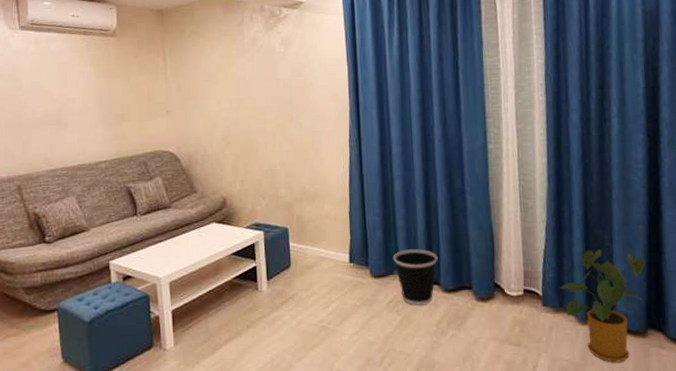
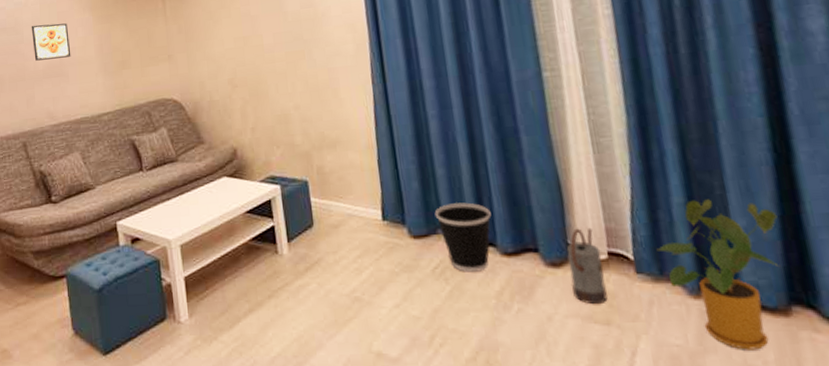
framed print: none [29,73,70,108] -> present [31,23,71,61]
watering can: none [493,270,520,331] -> present [566,227,608,305]

